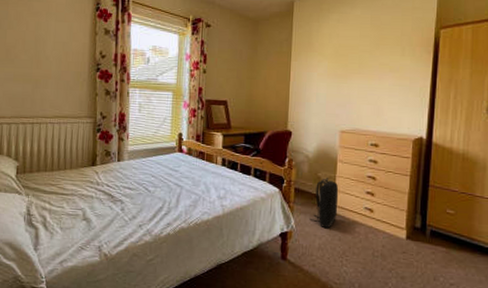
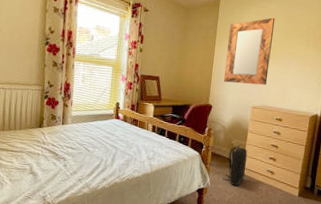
home mirror: none [303,24,361,105] -> present [223,17,275,85]

